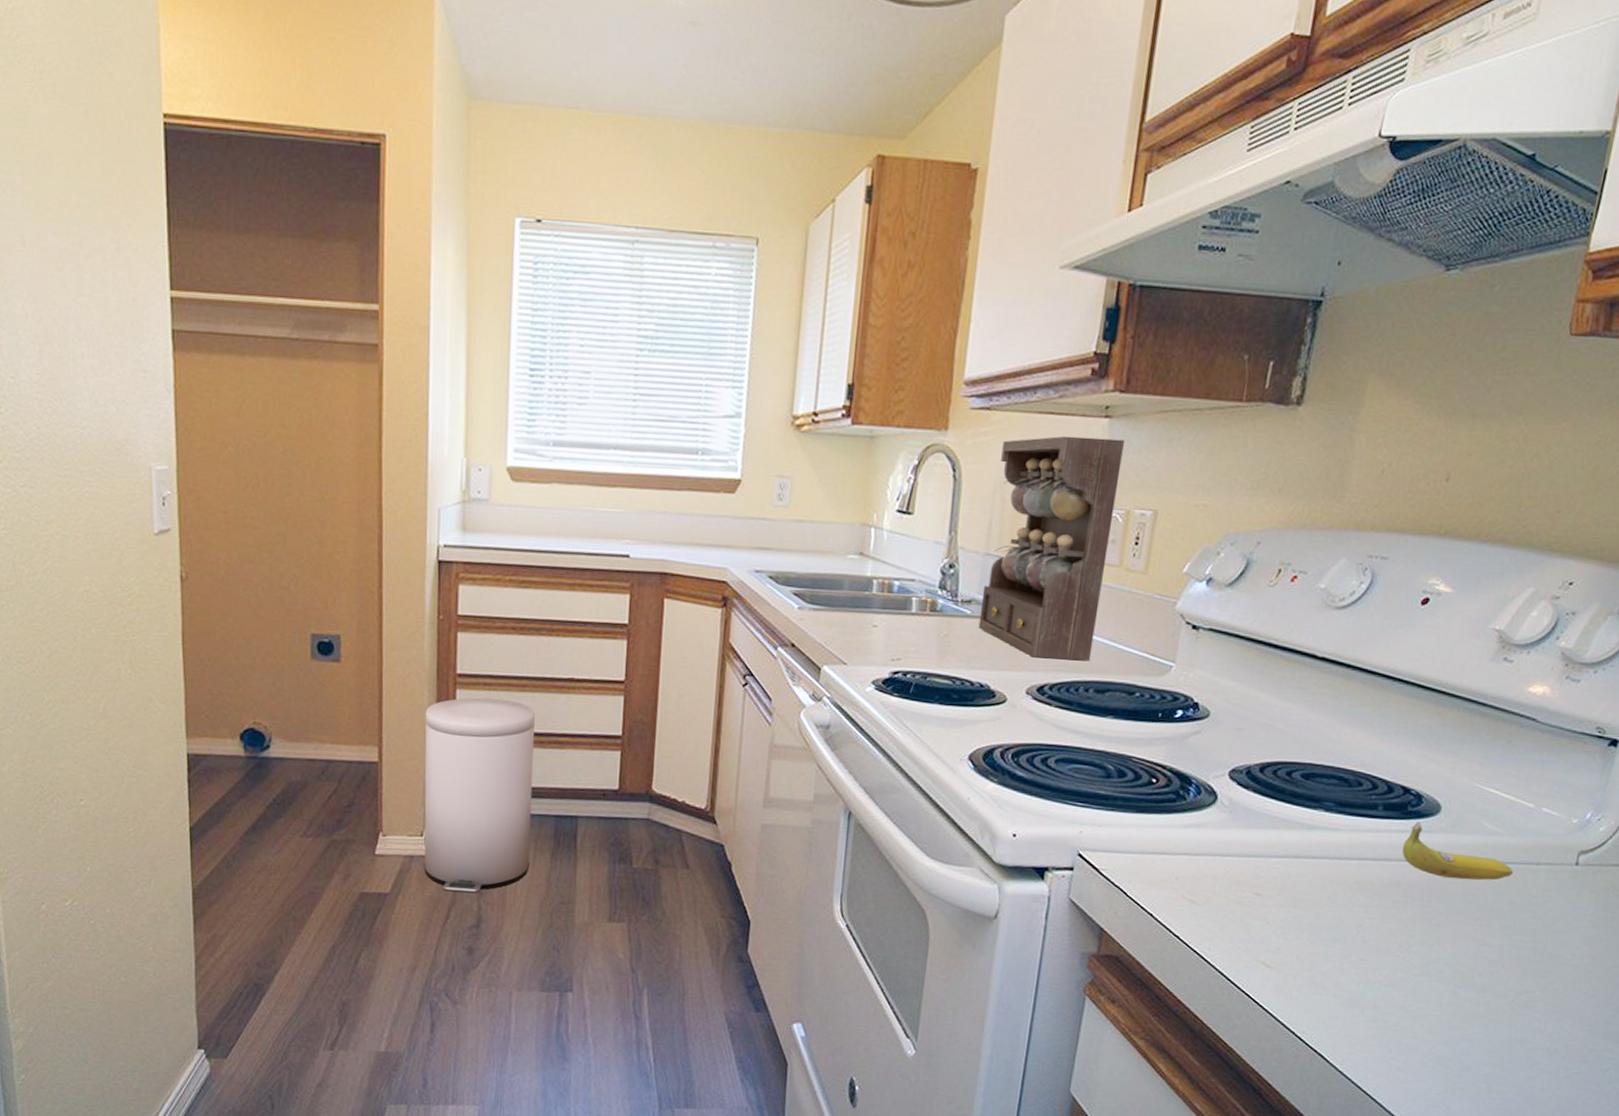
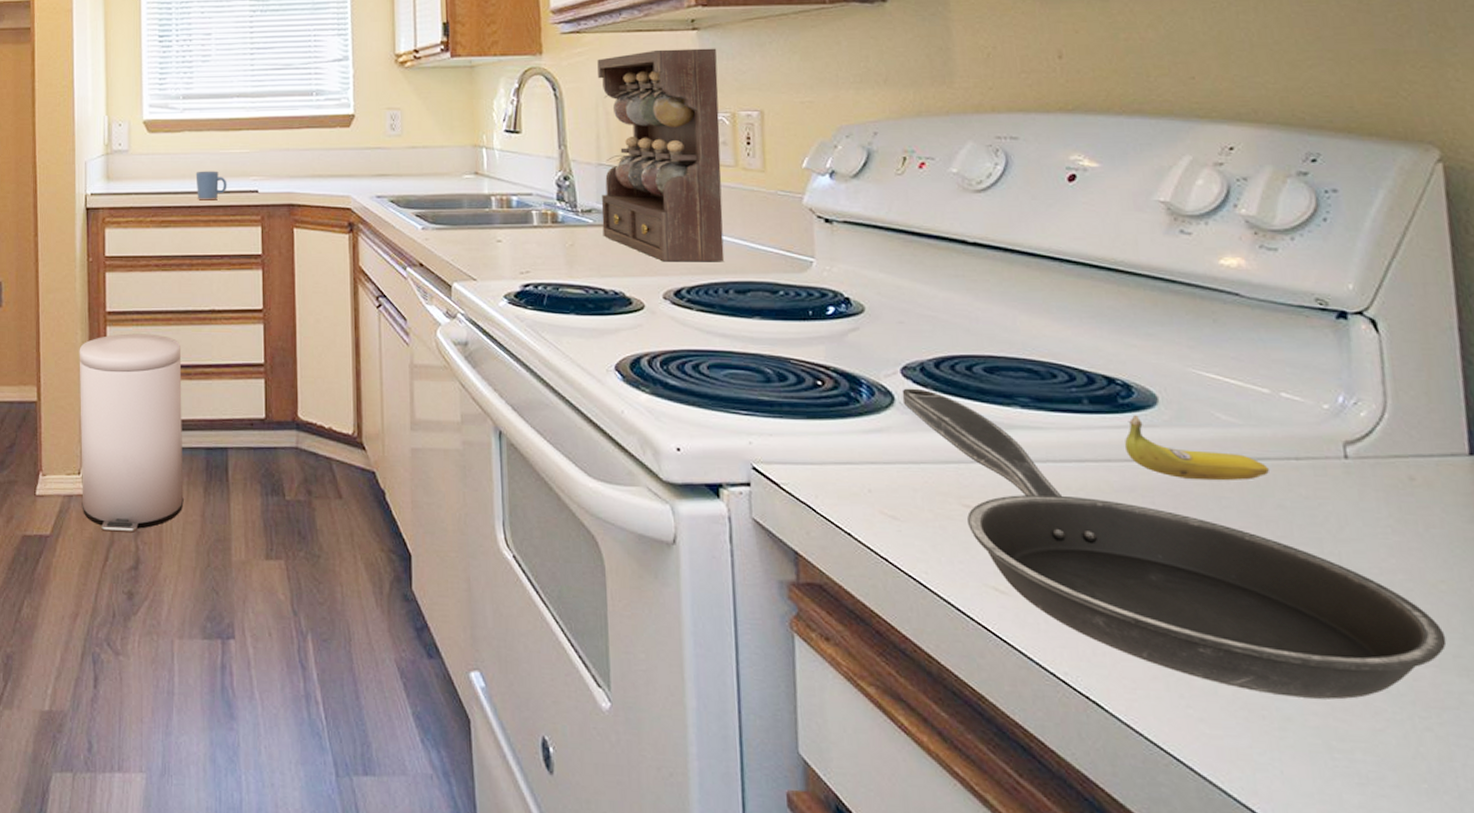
mug: none [562,529,597,563] -> present [195,171,227,201]
frying pan: none [1224,789,1605,1055] -> present [902,388,1447,700]

